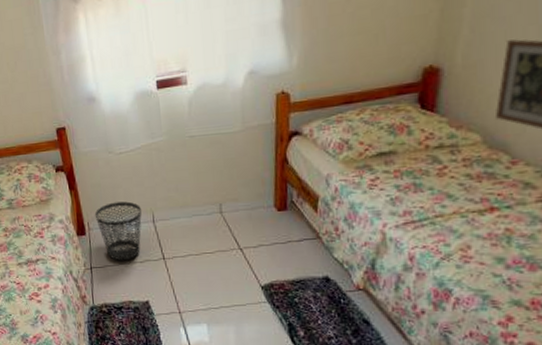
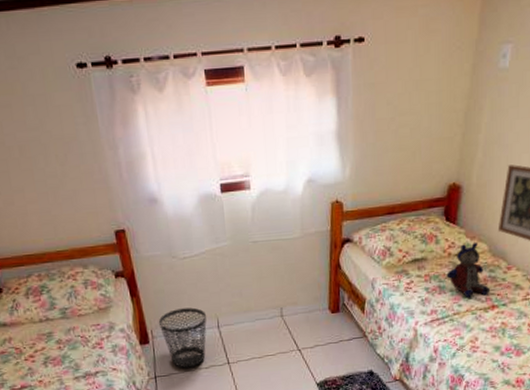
stuffed bear: none [424,131,486,198] -> present [446,241,490,298]

